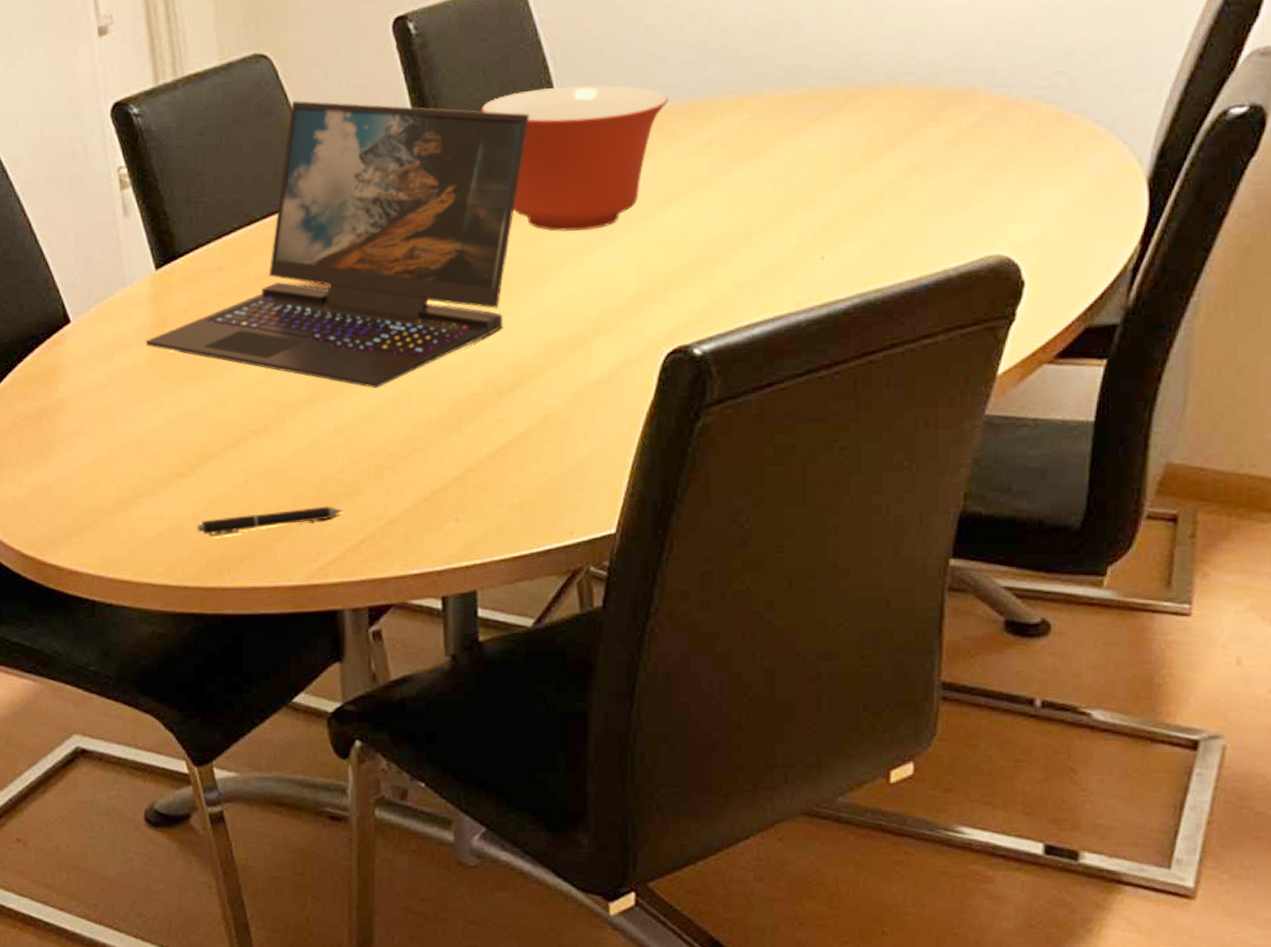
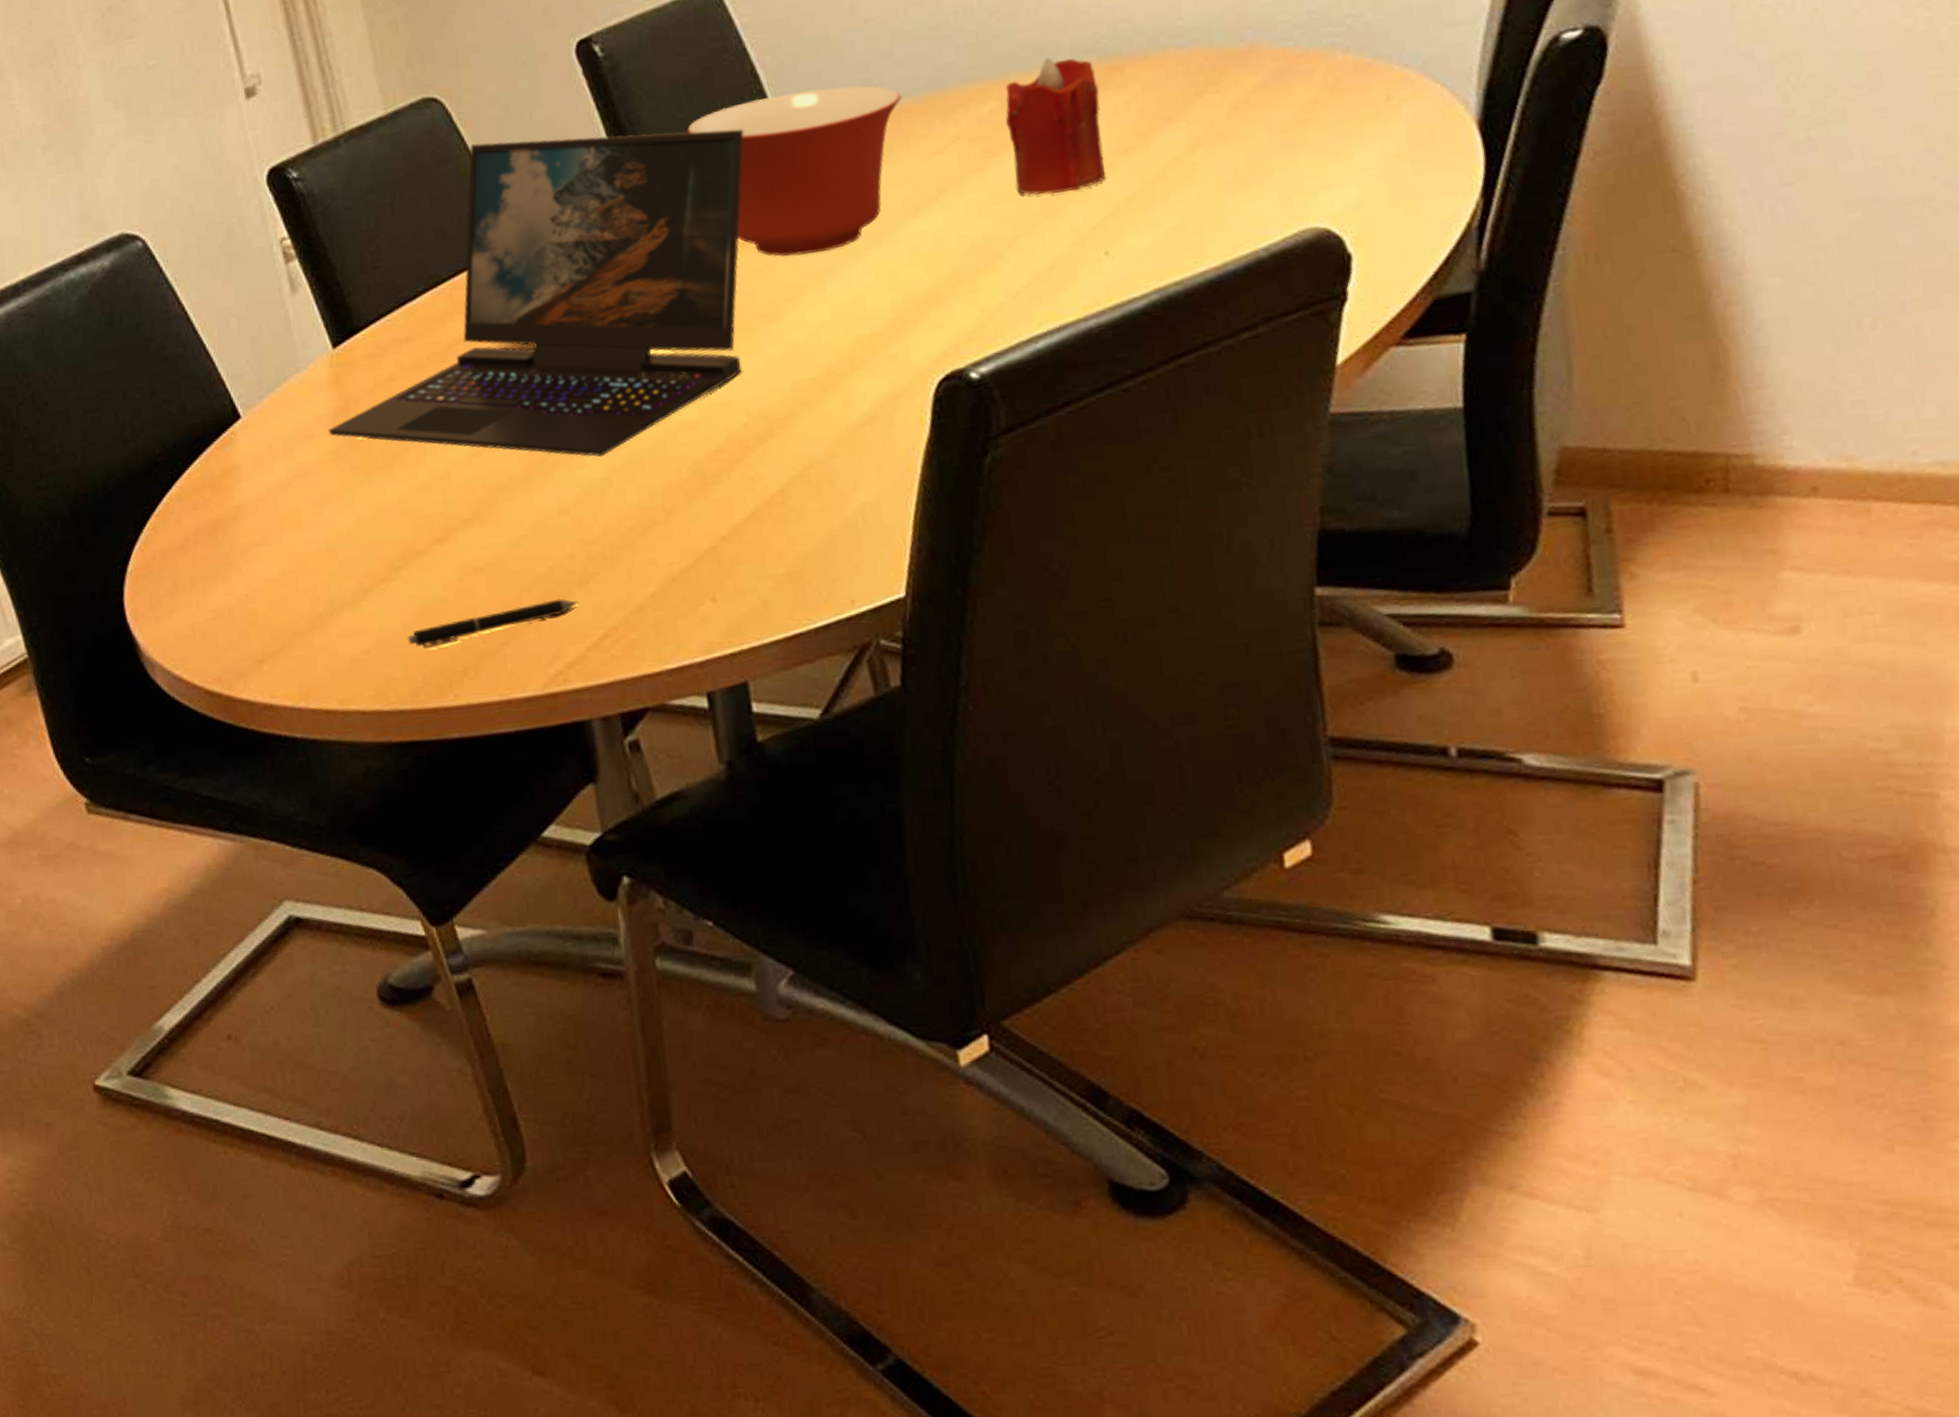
candle: none [753,79,836,201] -> present [1005,57,1107,195]

